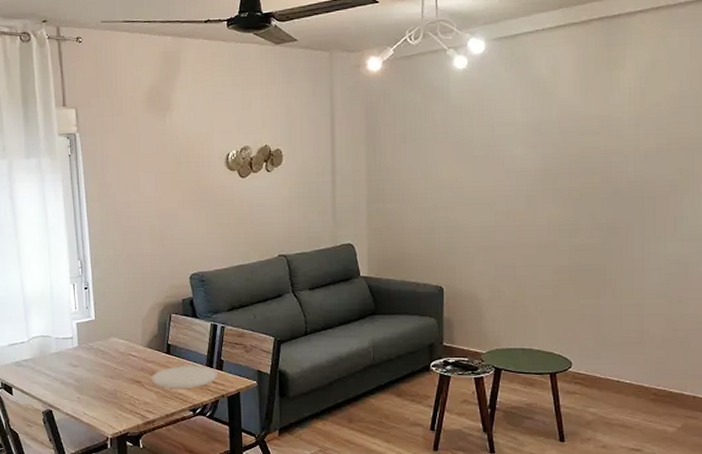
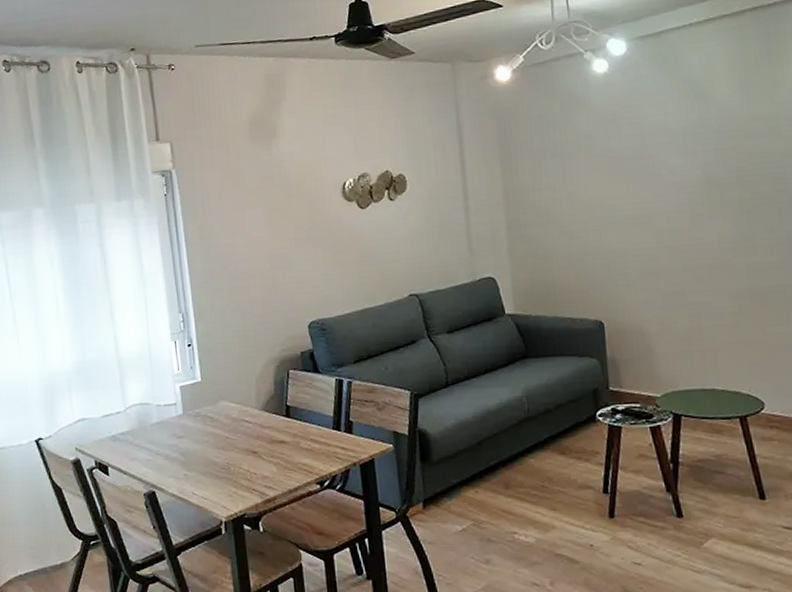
plate: present [152,366,218,389] -> none [270,429,347,459]

